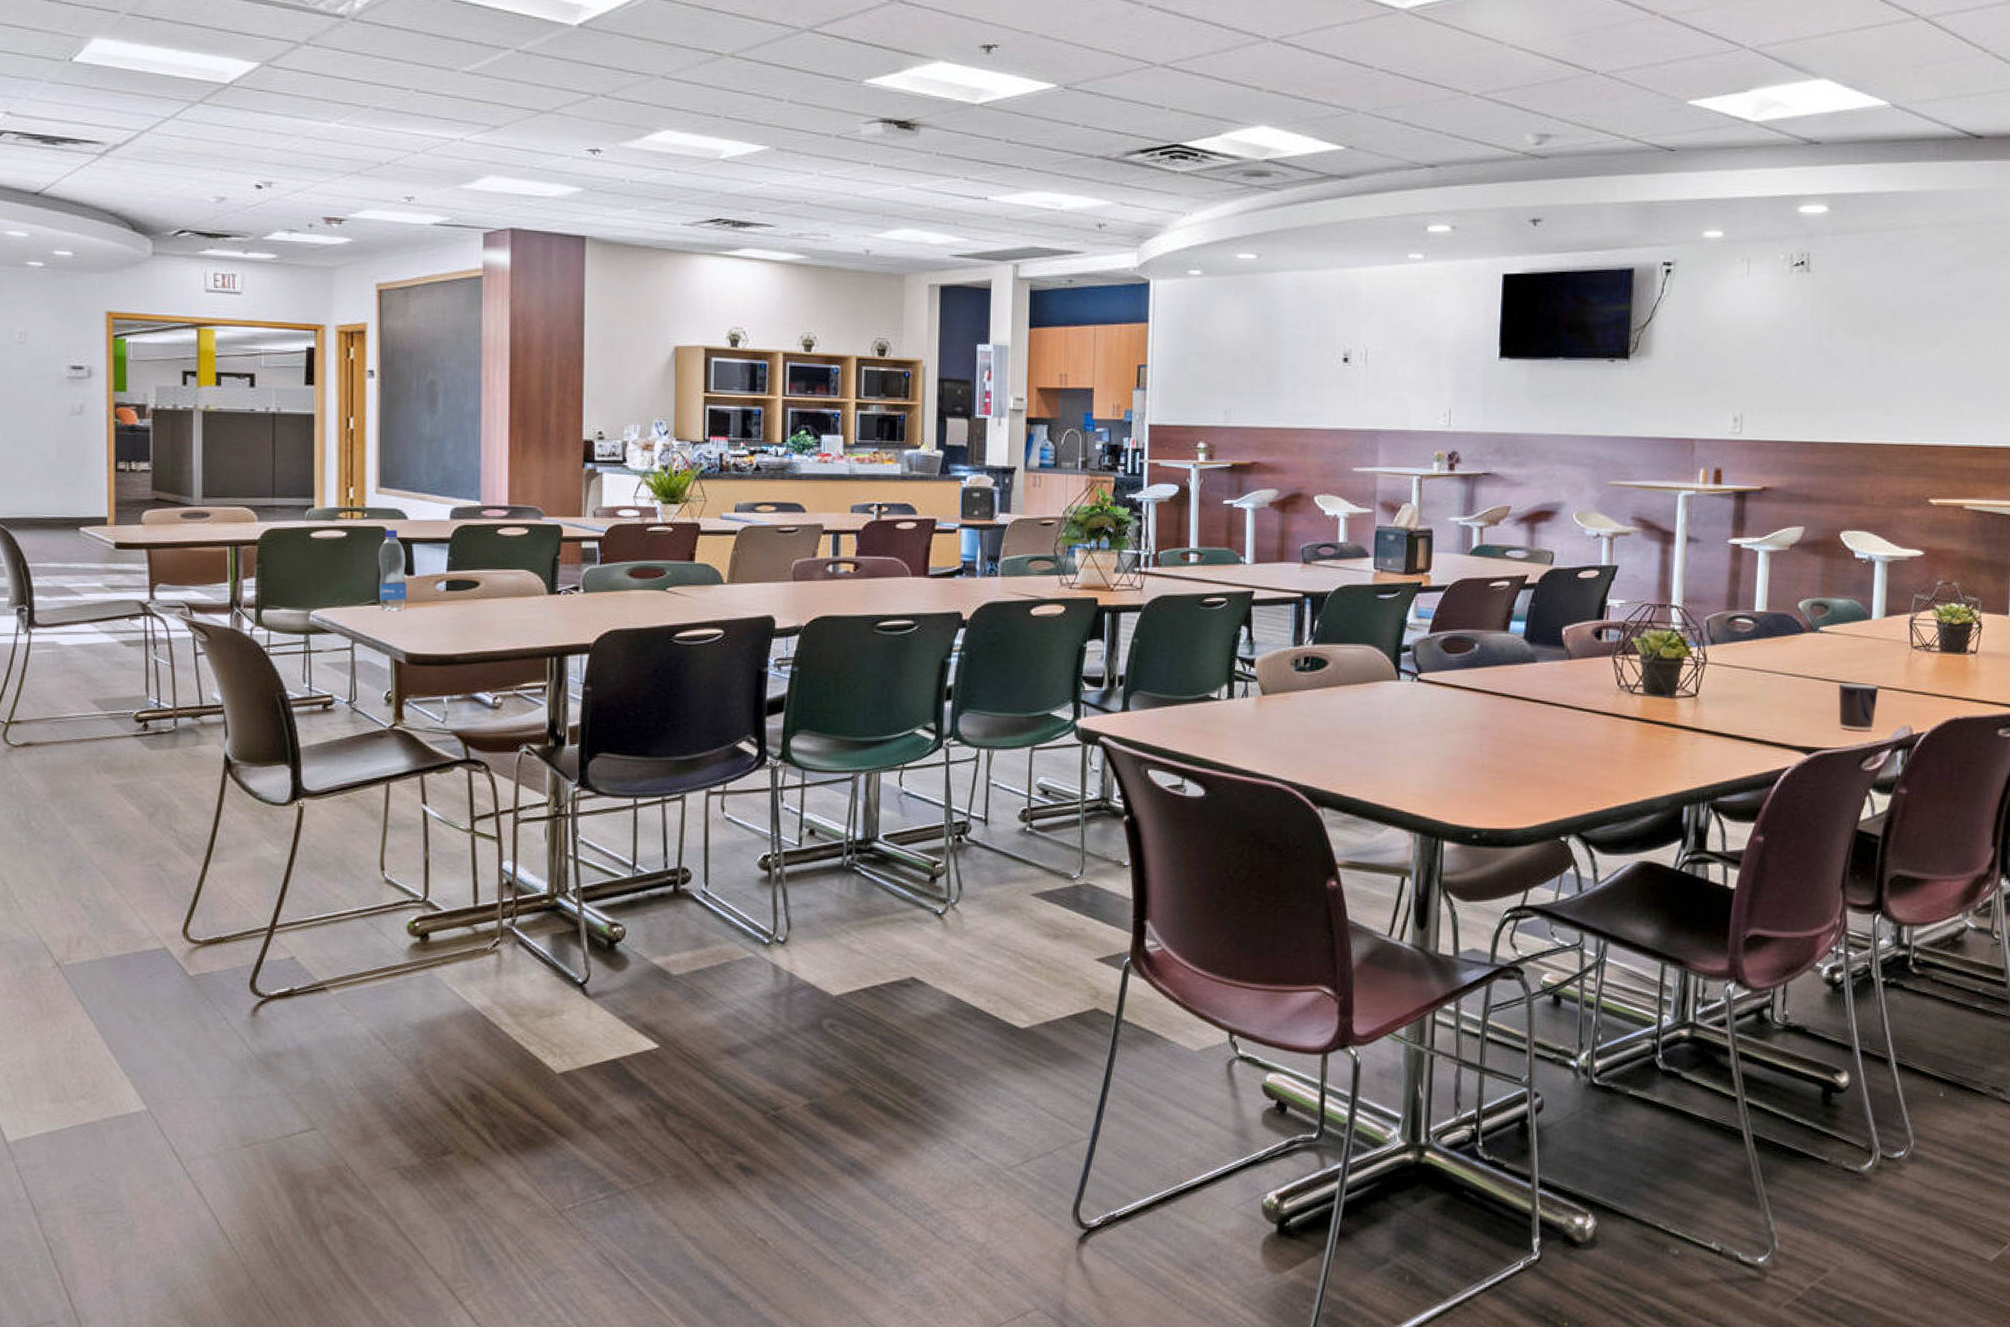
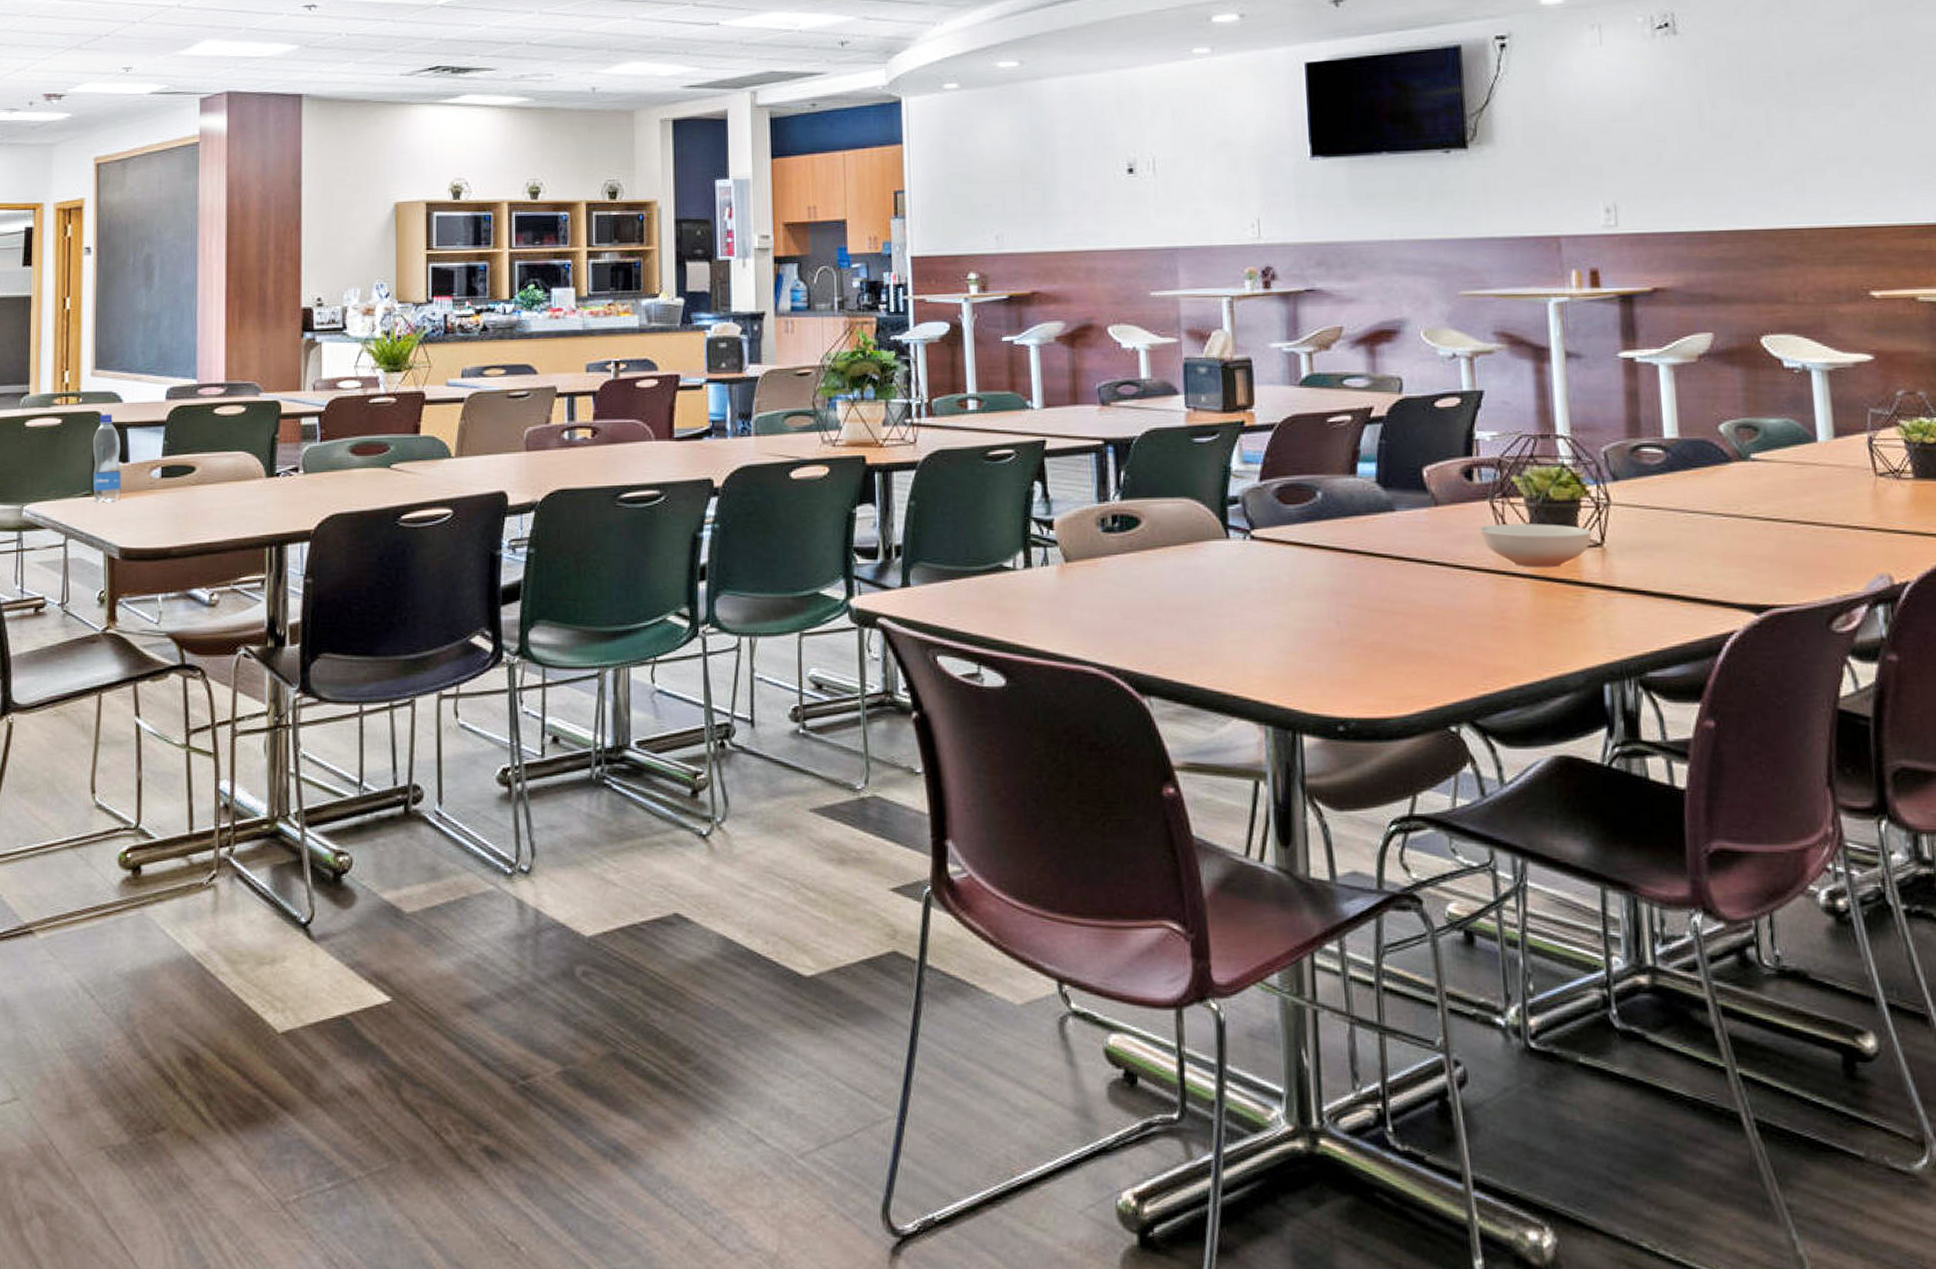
bowl: none [1601,676,1690,713] -> present [1479,524,1593,568]
mug: present [1838,683,1879,731] -> none [1785,522,1841,582]

